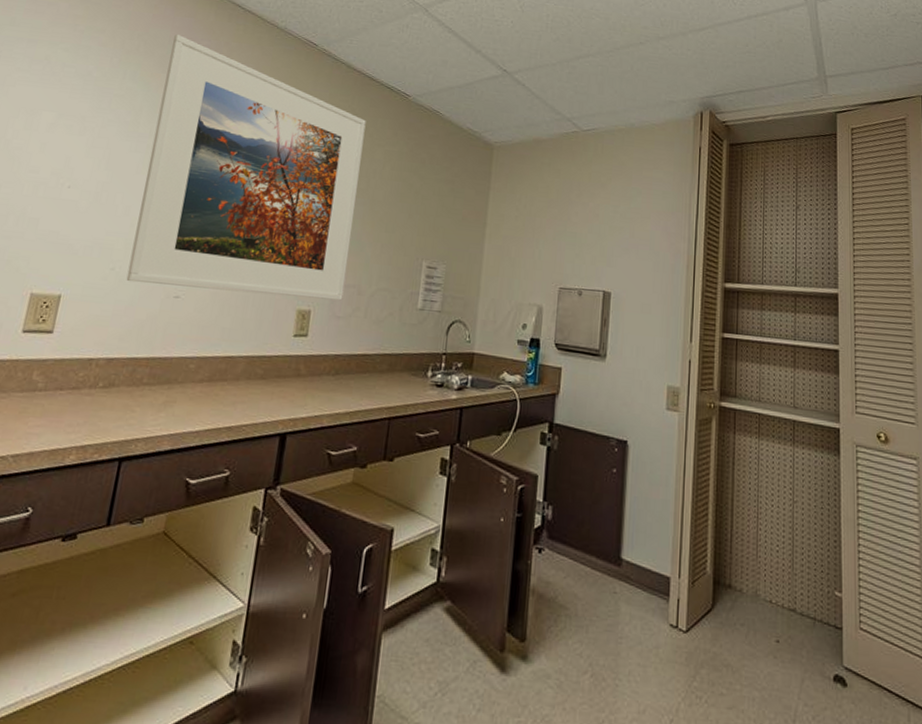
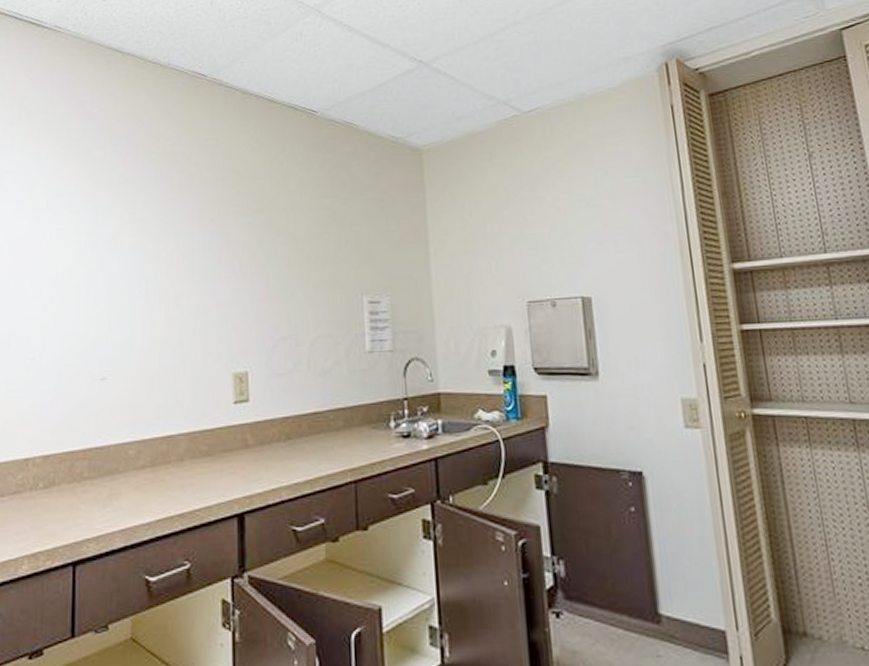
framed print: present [126,34,366,301] -> none [48,94,281,370]

